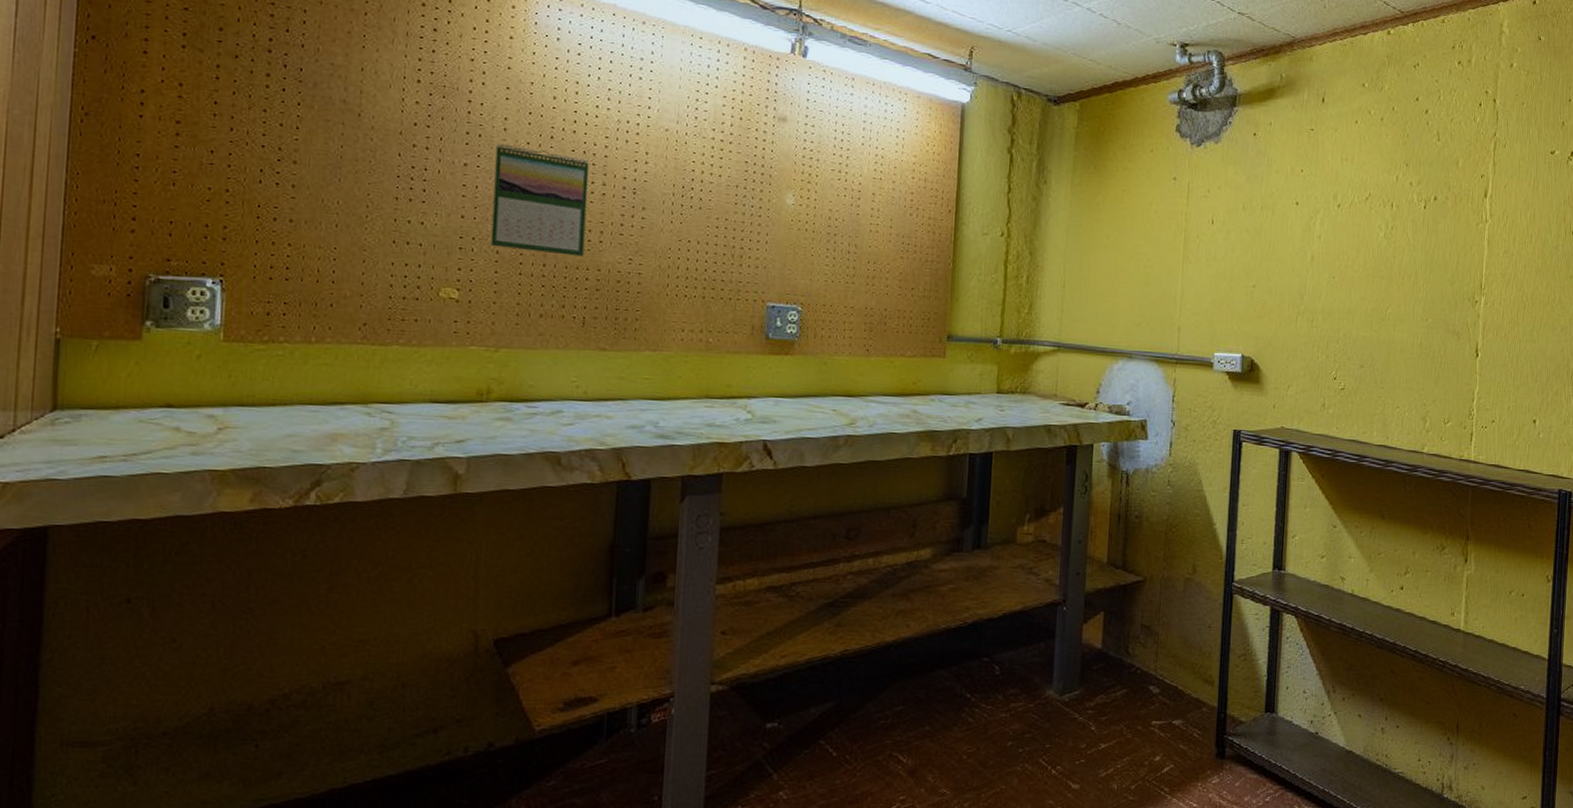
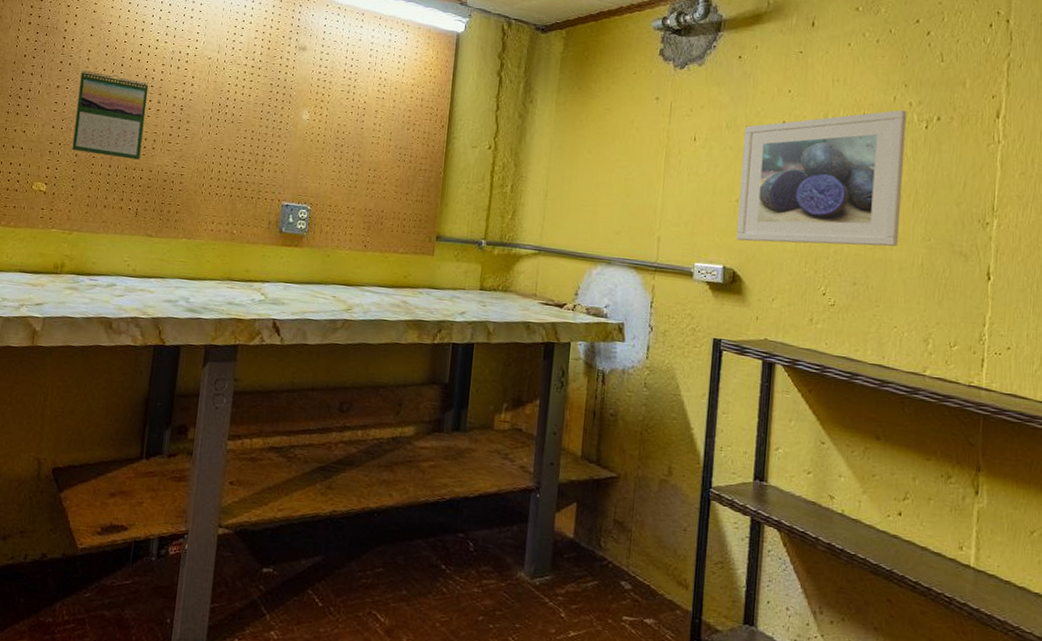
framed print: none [1253,189,1408,328] -> present [736,110,907,247]

